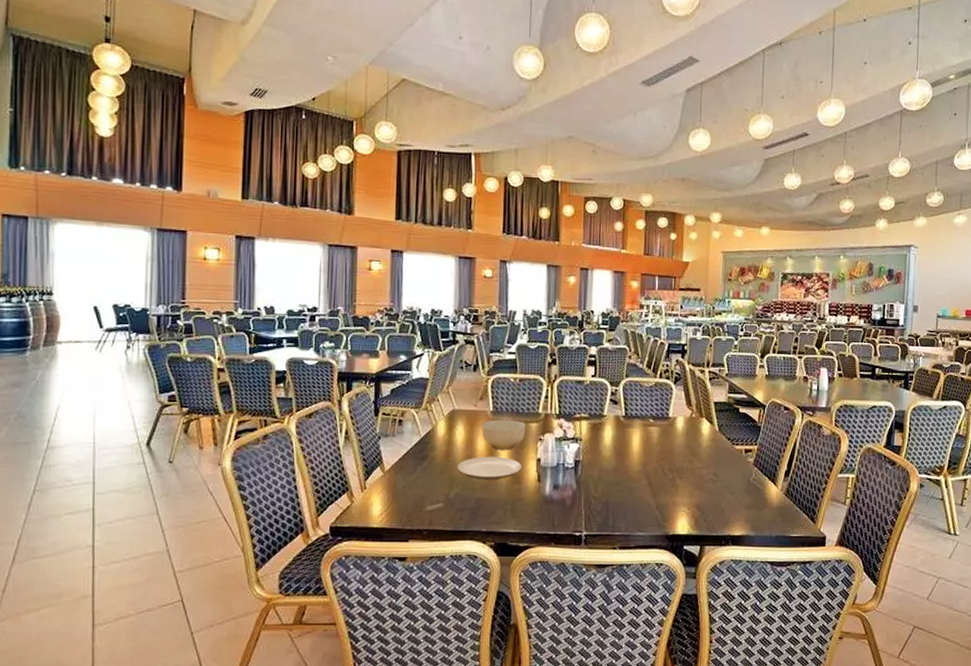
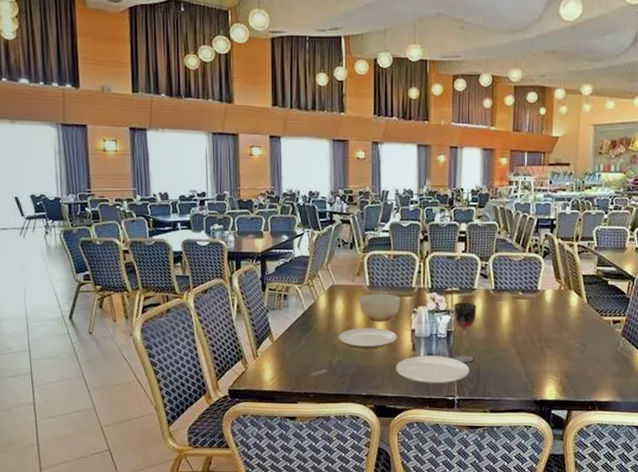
plate: none [518,487,598,519] -> present [395,355,470,384]
wineglass: none [580,429,607,496] -> present [452,301,477,363]

